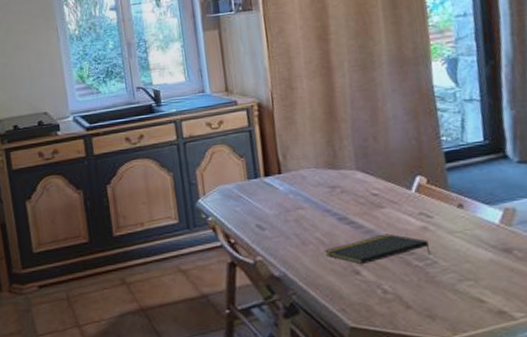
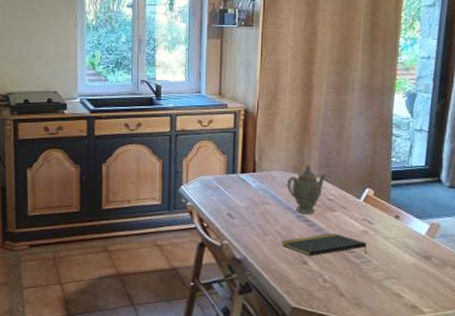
teapot: none [319,156,366,215] -> present [286,164,327,215]

